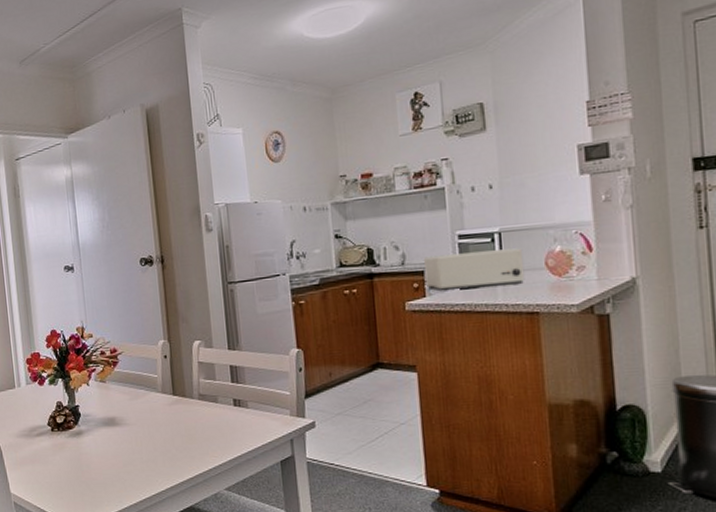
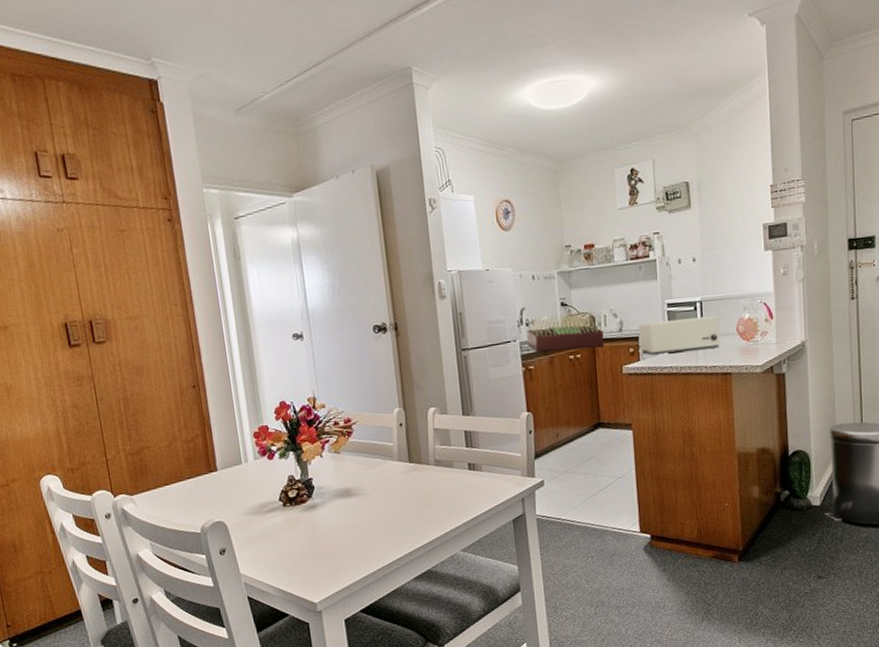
dish rack: none [297,245,384,287] -> present [526,313,604,352]

